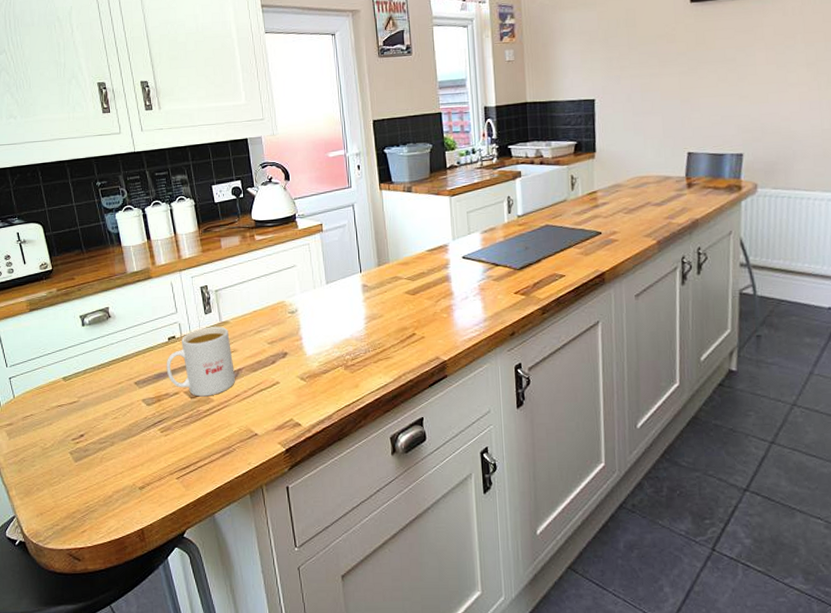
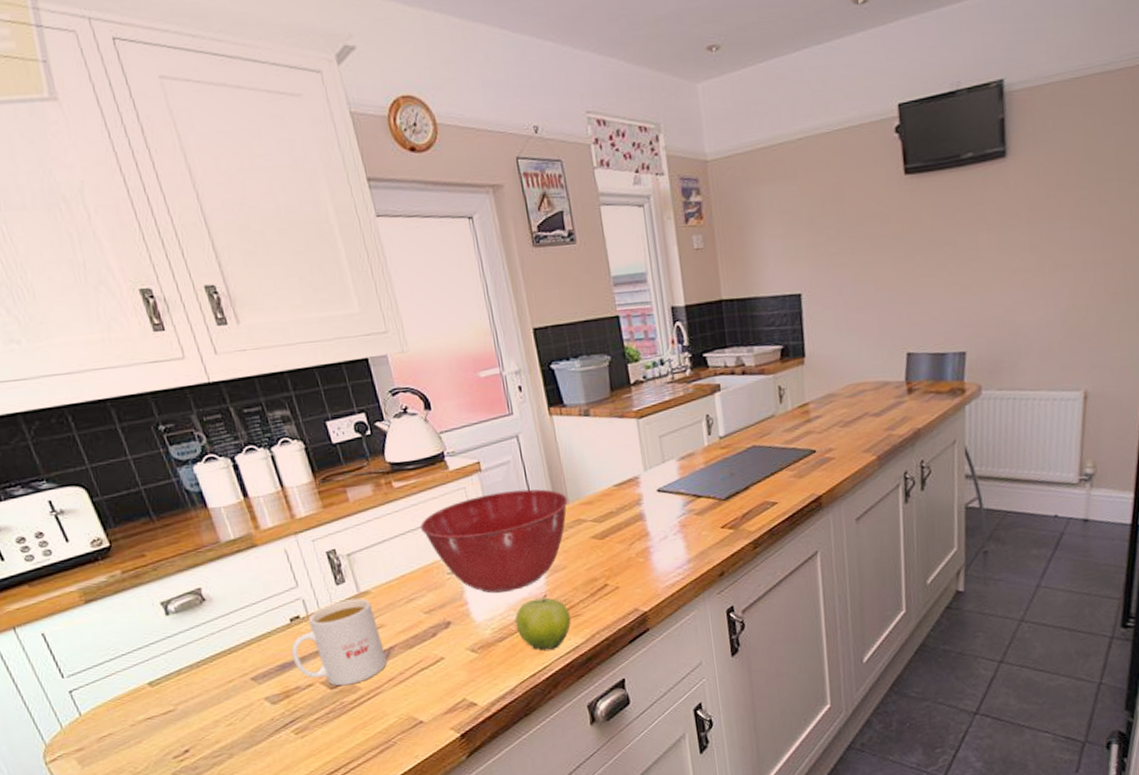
mixing bowl: none [272,249,389,332] -> present [420,489,568,594]
fruit: none [338,336,383,385] -> present [515,593,571,651]

